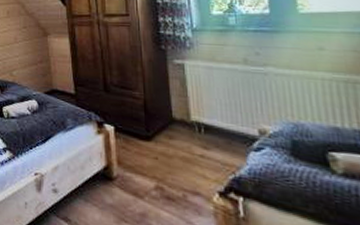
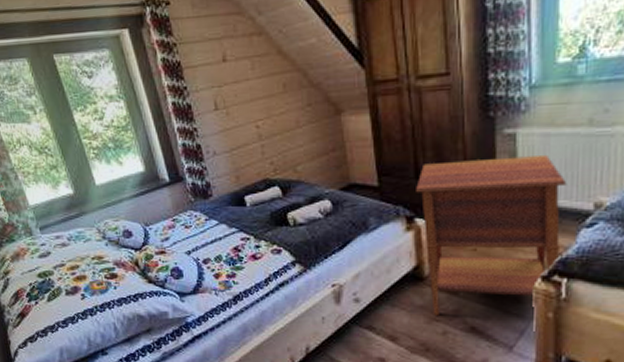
nightstand: none [105,80,233,217] -> present [416,154,567,316]

